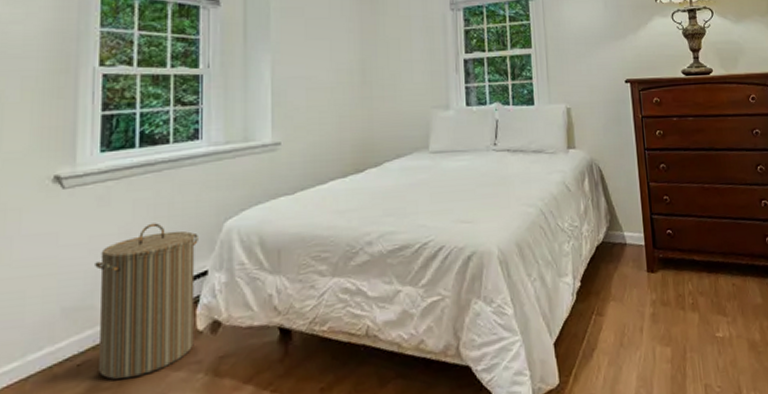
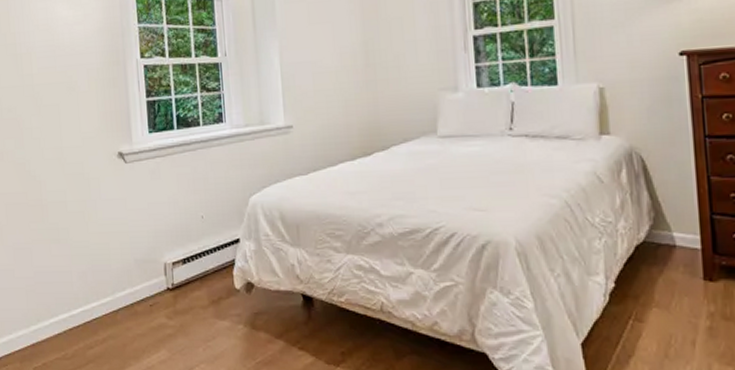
laundry hamper: present [95,223,198,380] -> none [154,195,234,321]

